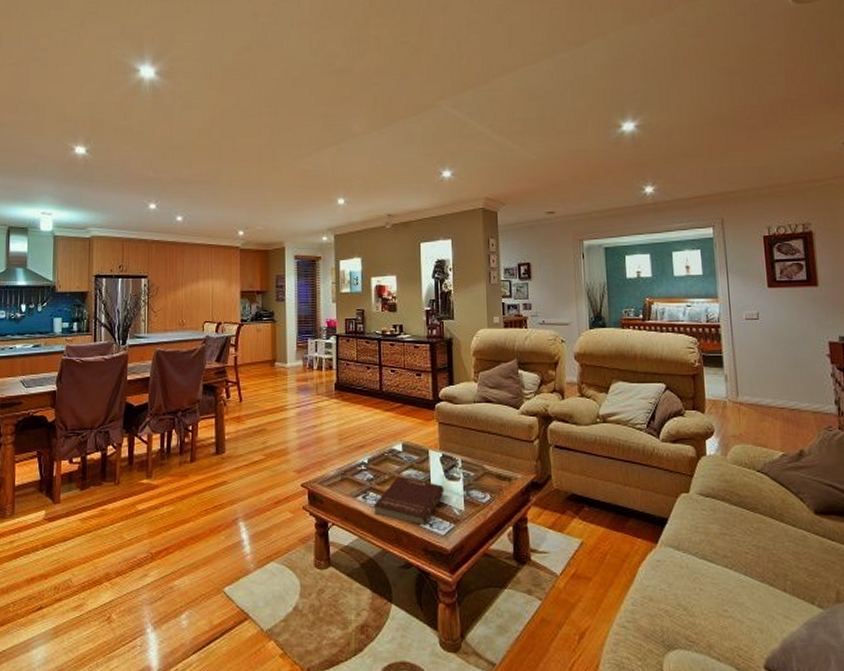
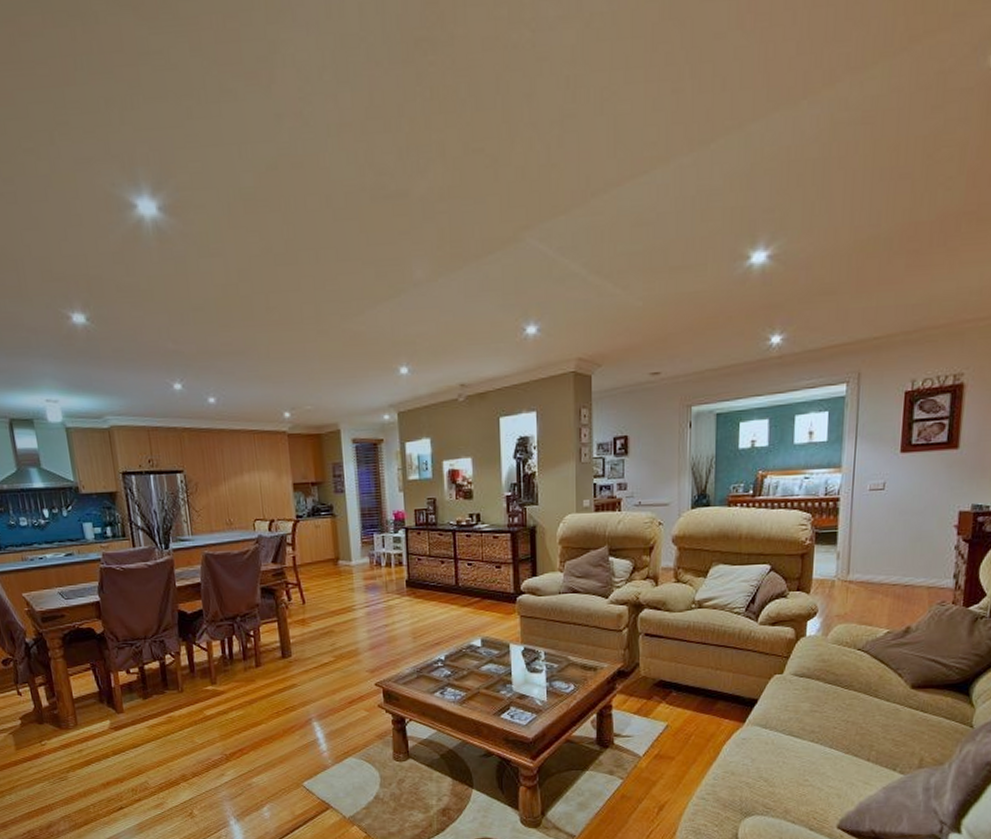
book: present [373,476,445,526] -> none [452,671,526,717]

